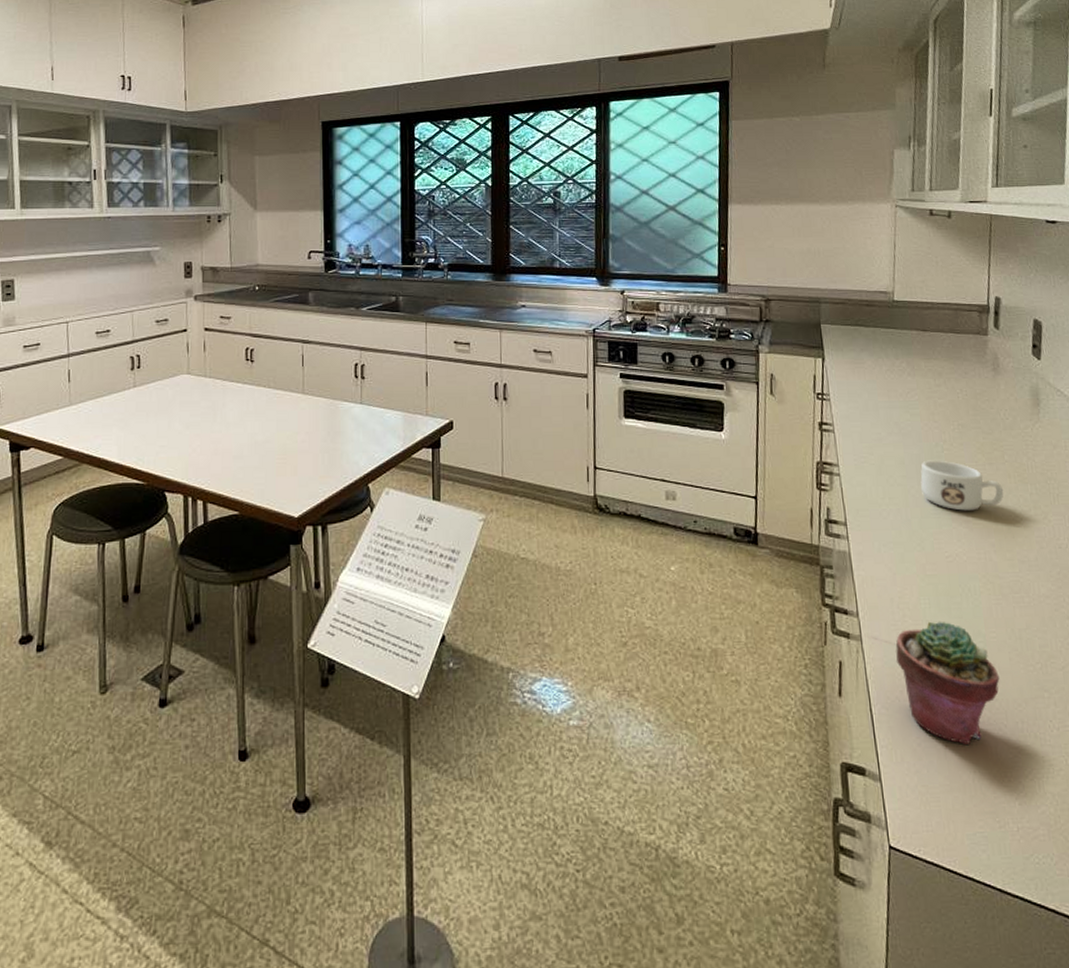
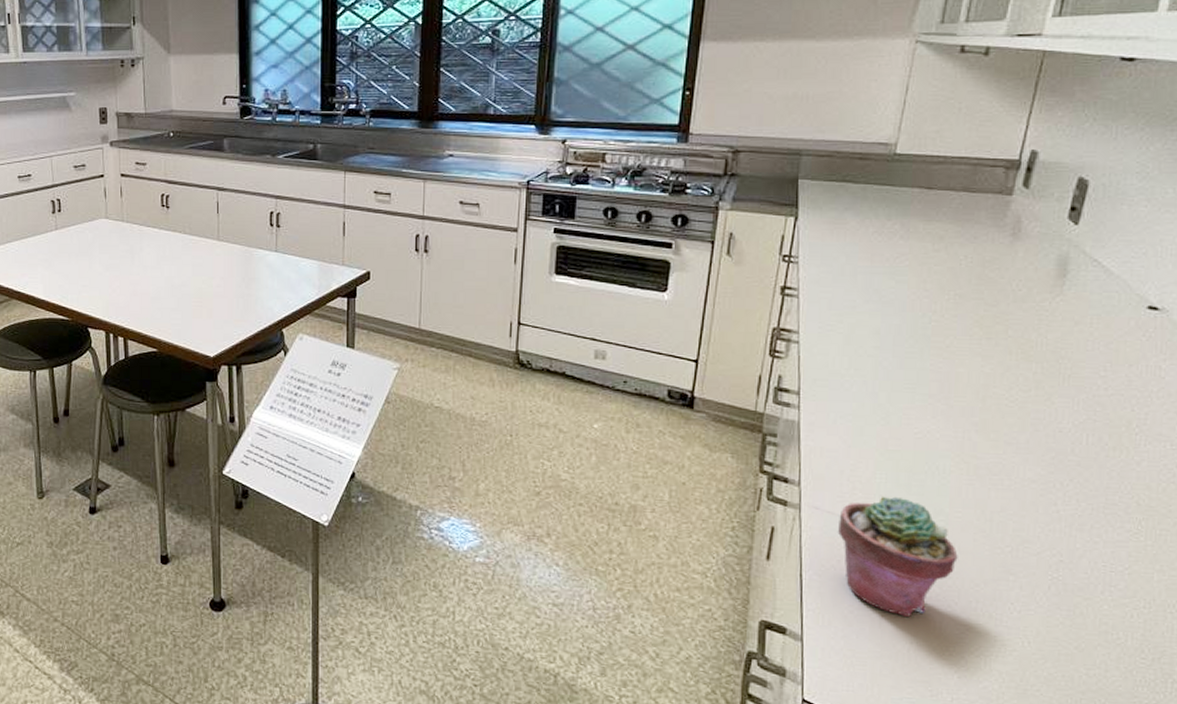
mug: present [920,460,1004,511] -> none [895,331,1000,387]

